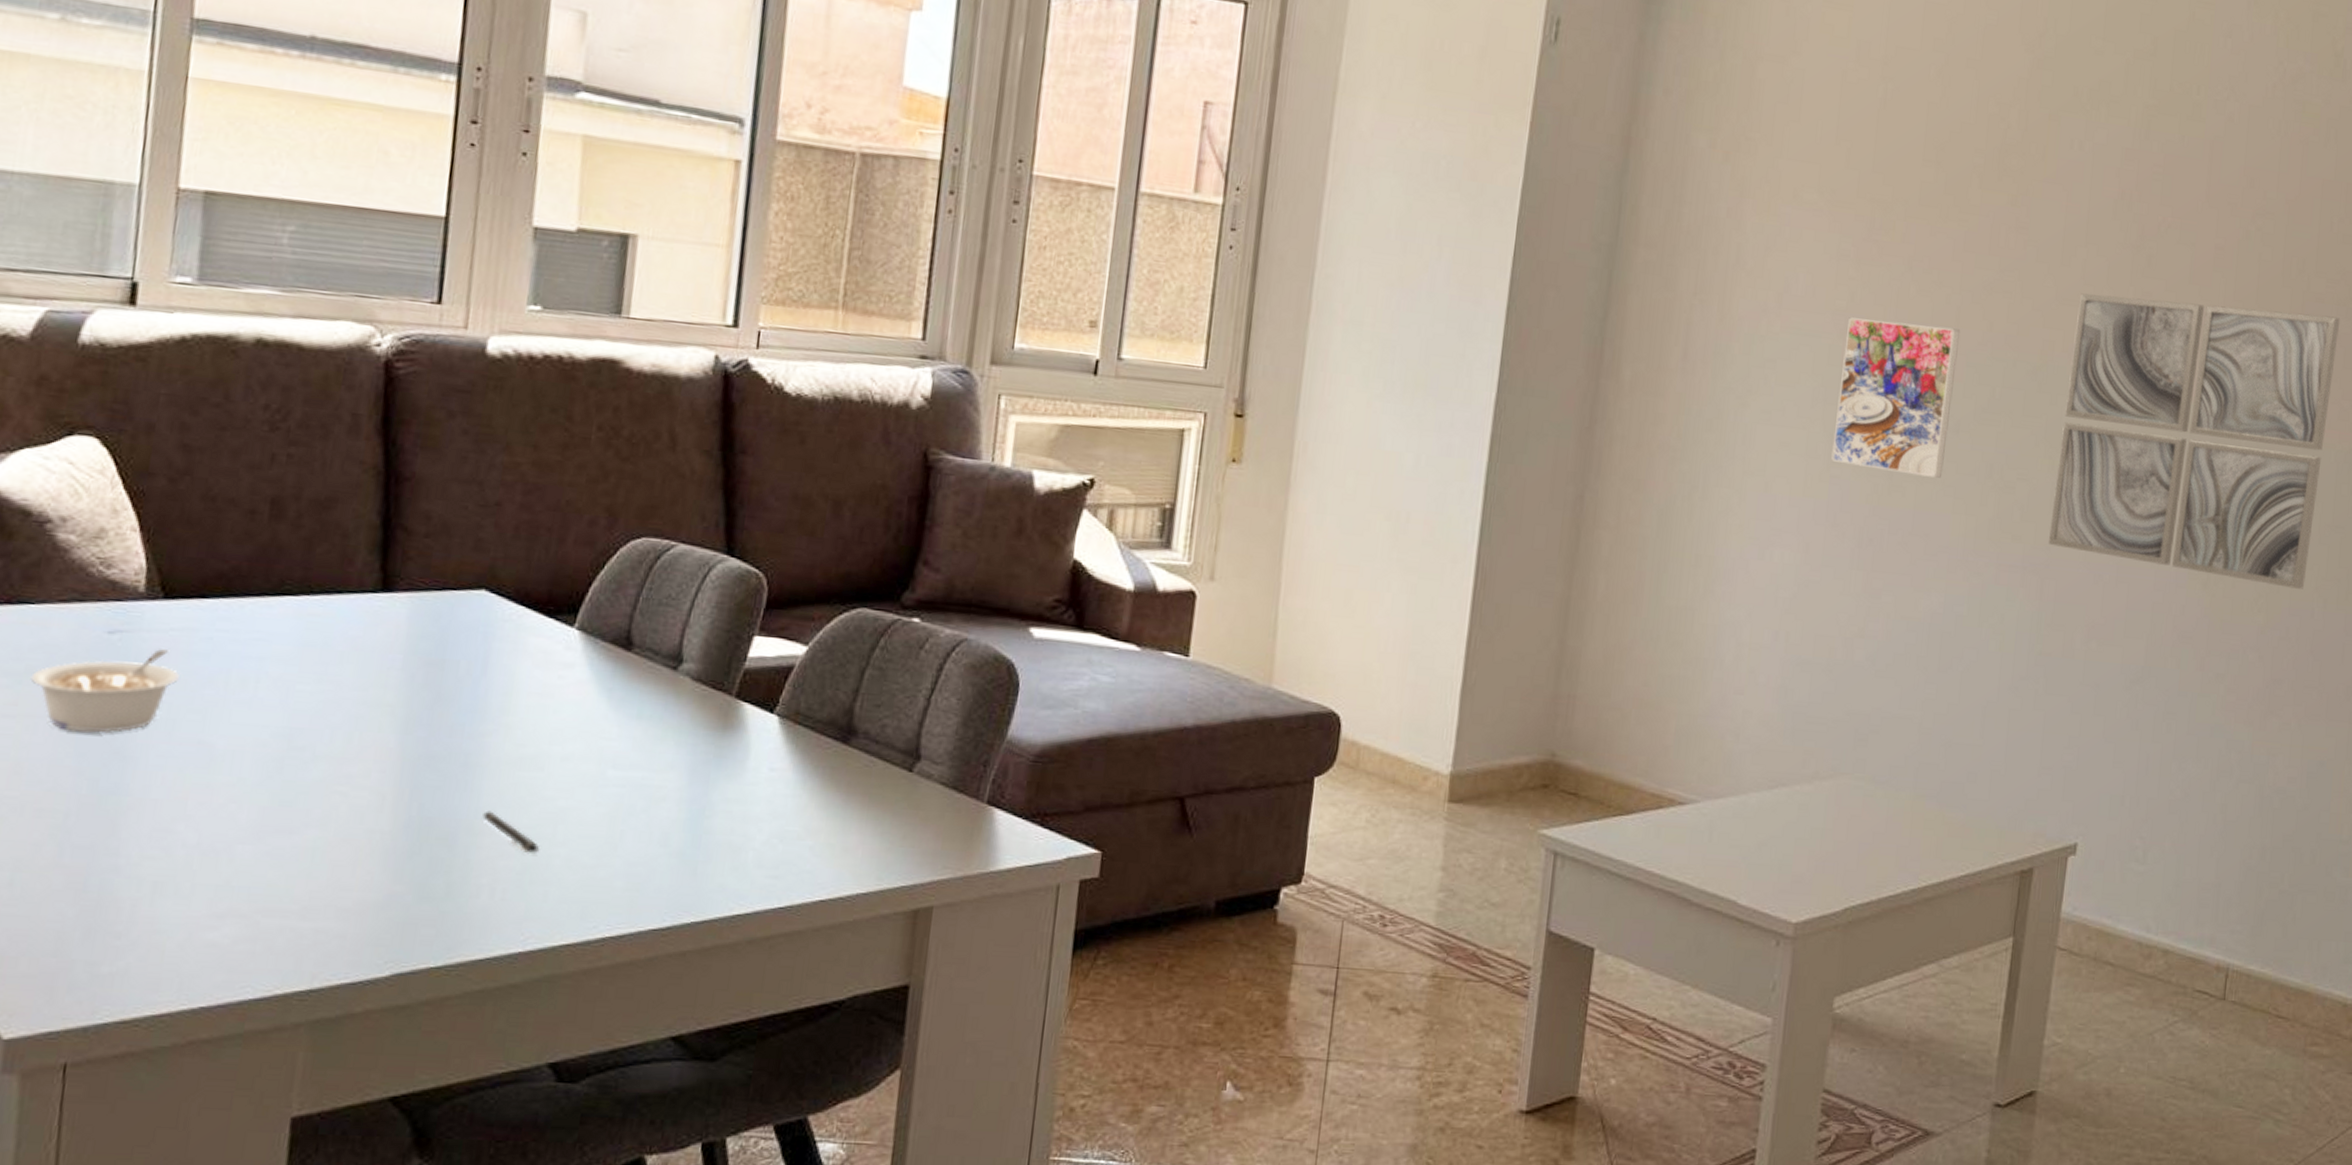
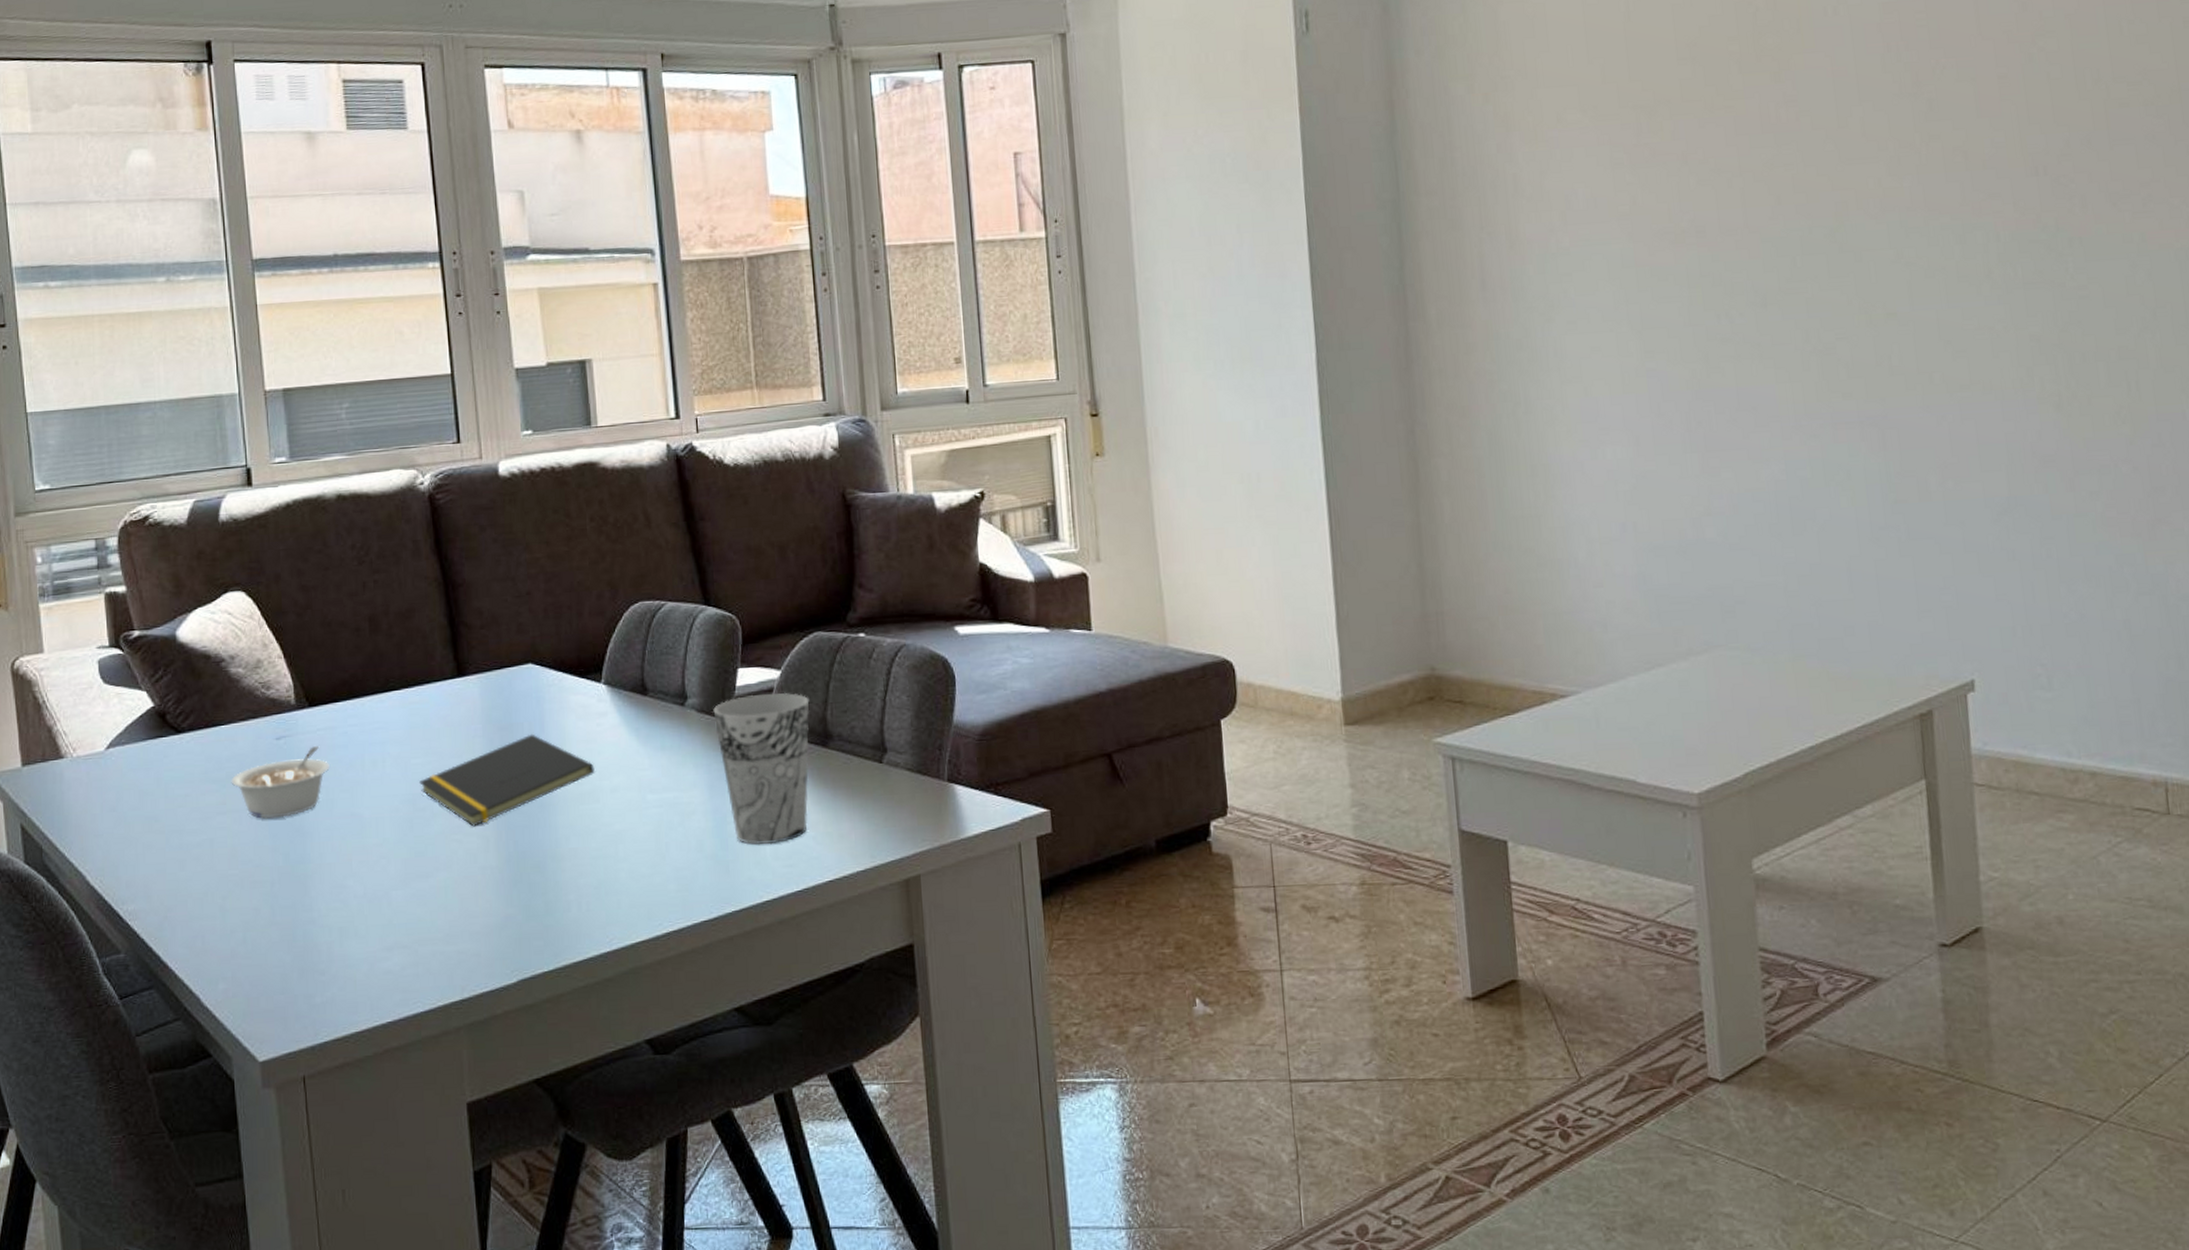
notepad: none [302,675,546,779] -> present [419,734,596,827]
pen: present [482,810,539,853] -> none [561,840,607,870]
cup: none [711,670,837,849] -> present [713,692,810,845]
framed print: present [1831,317,1961,478] -> none [1634,209,1758,357]
wall art: present [2047,293,2341,589] -> none [1864,118,2169,397]

